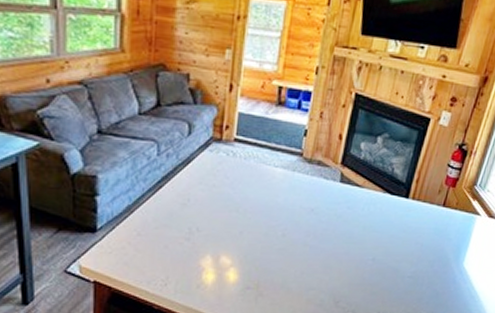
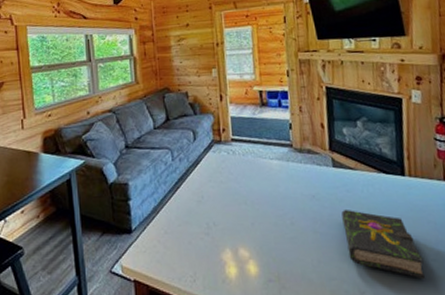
book: none [333,225,401,293] -> present [341,209,425,280]

